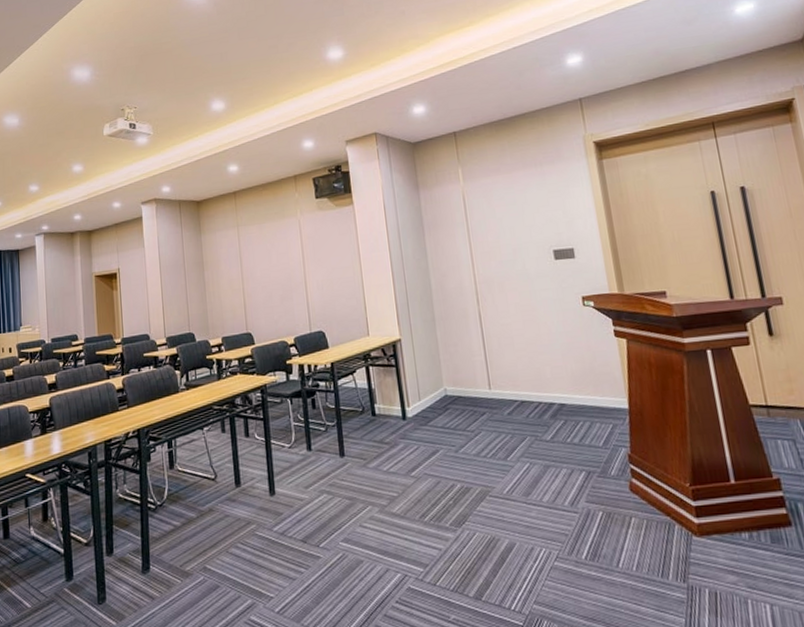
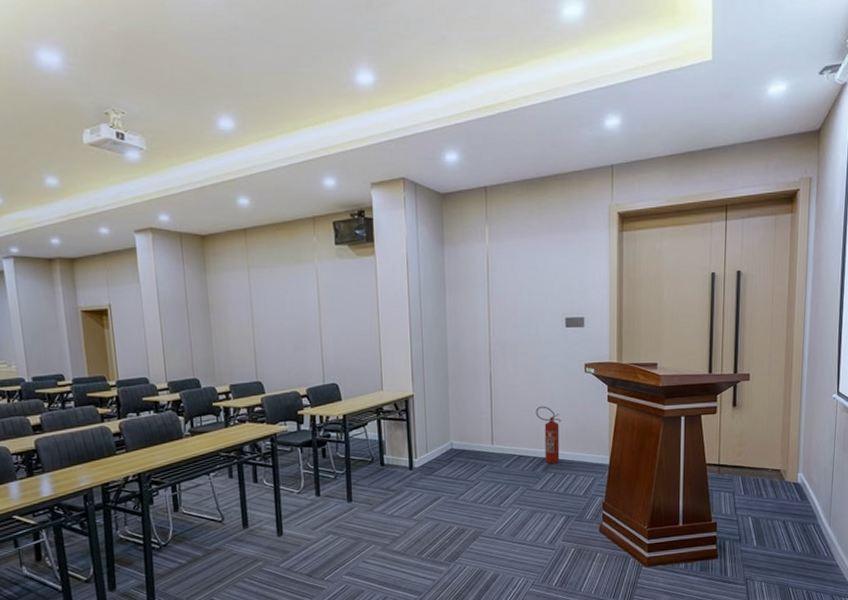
fire extinguisher: none [533,344,569,410] -> present [535,406,562,464]

